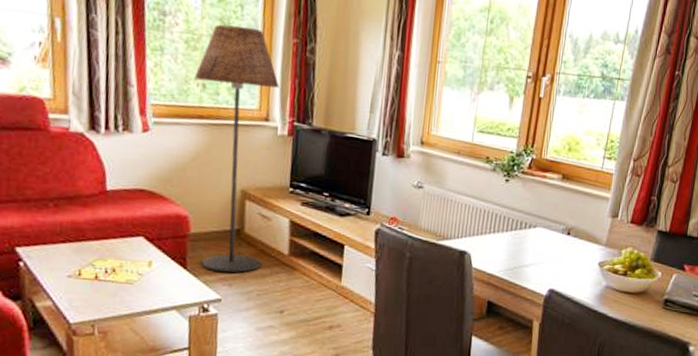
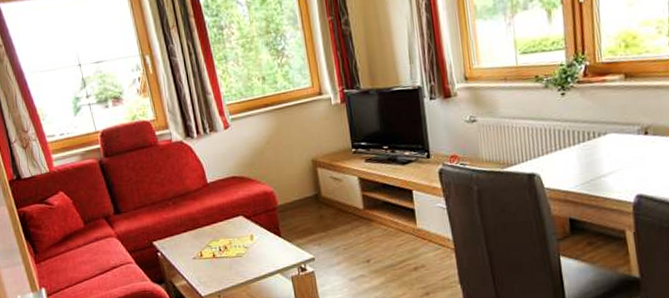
floor lamp: present [194,24,279,273] -> none [254,18,342,235]

